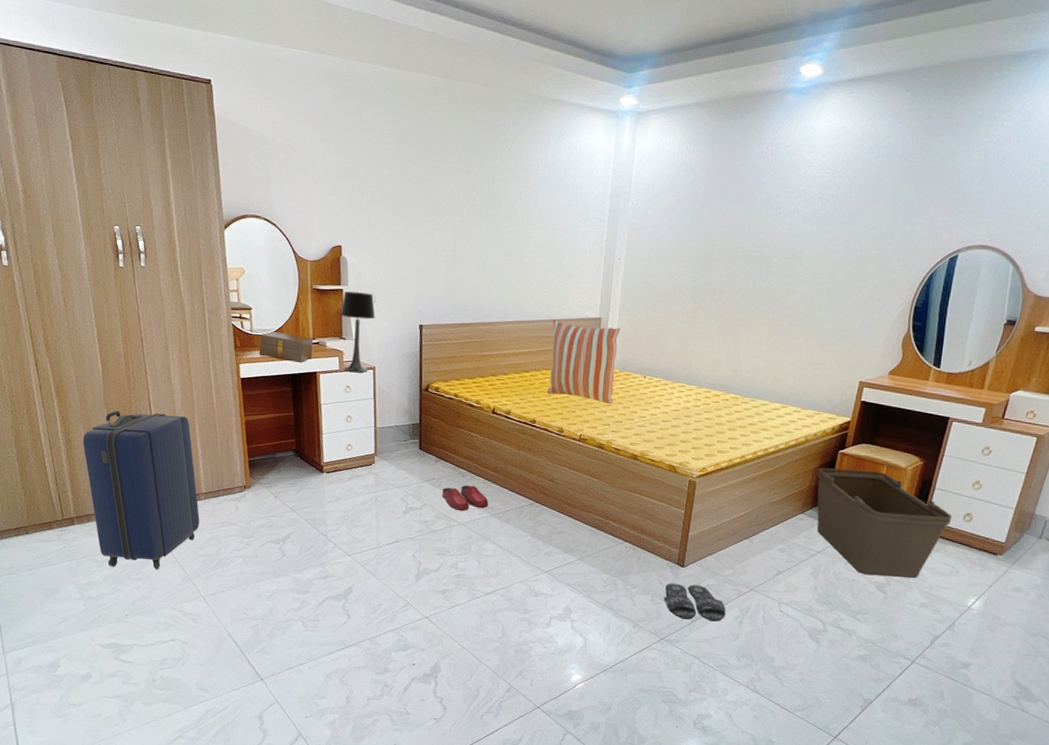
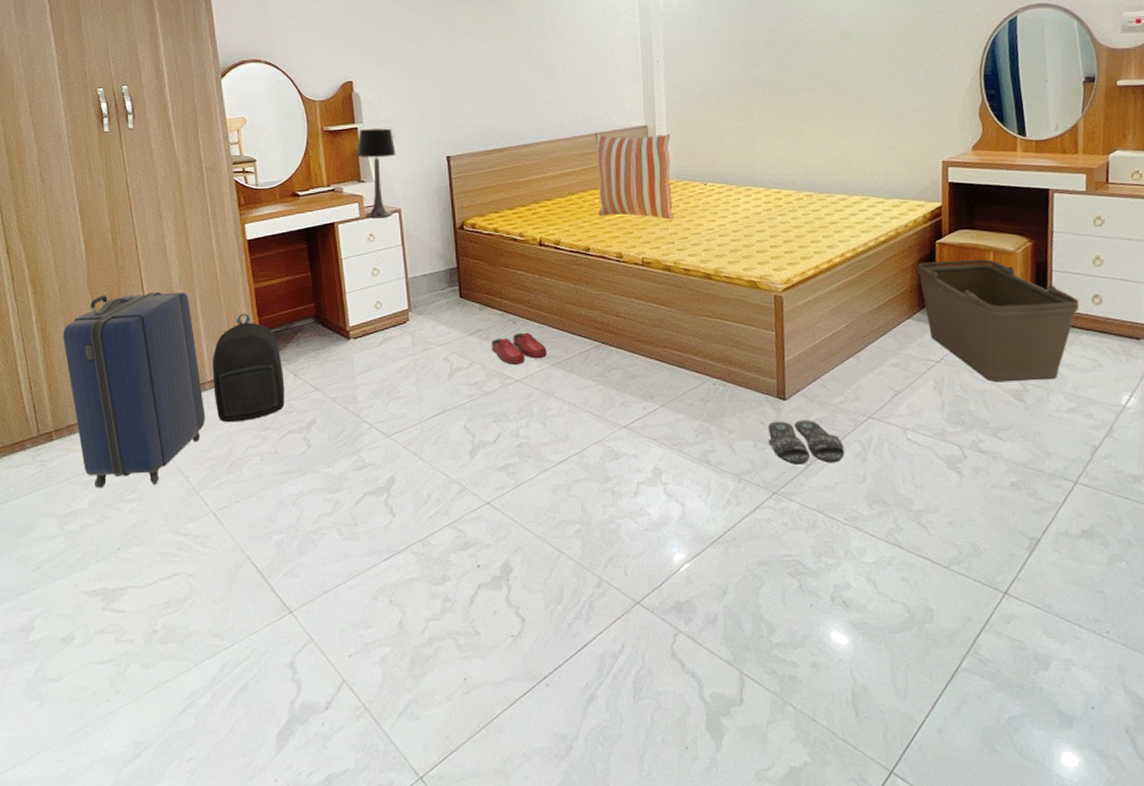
backpack: none [207,440,267,529] -> present [212,313,285,423]
jewelry box: present [259,332,313,362] -> none [266,183,328,214]

